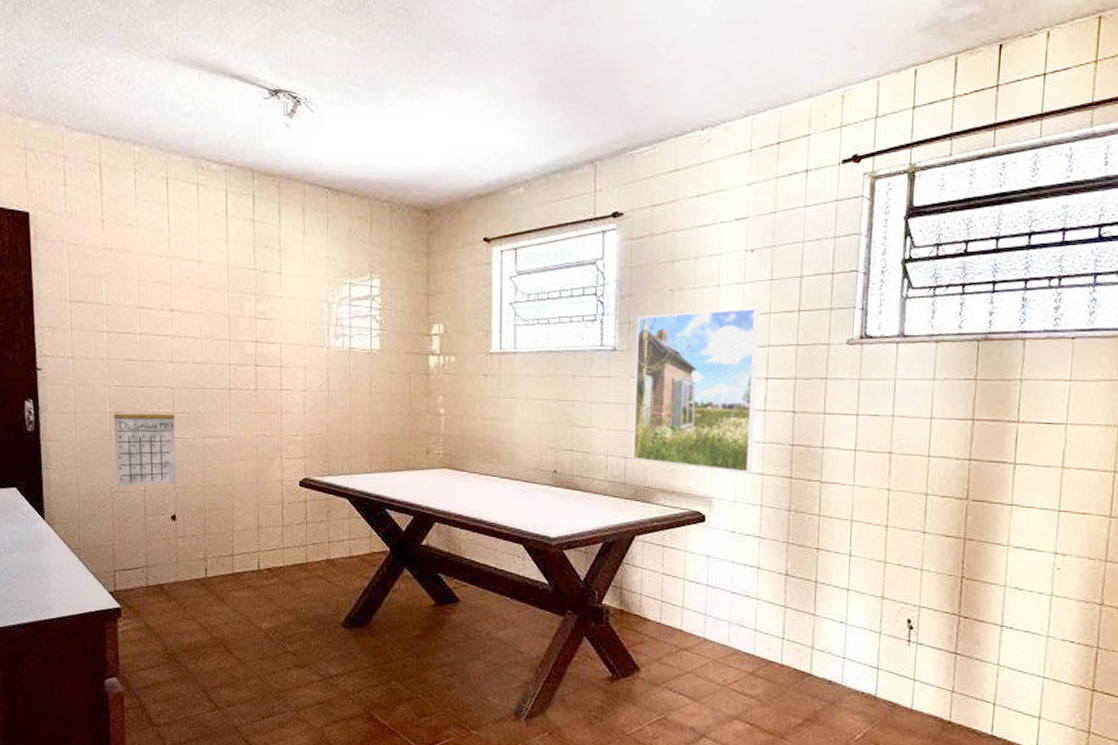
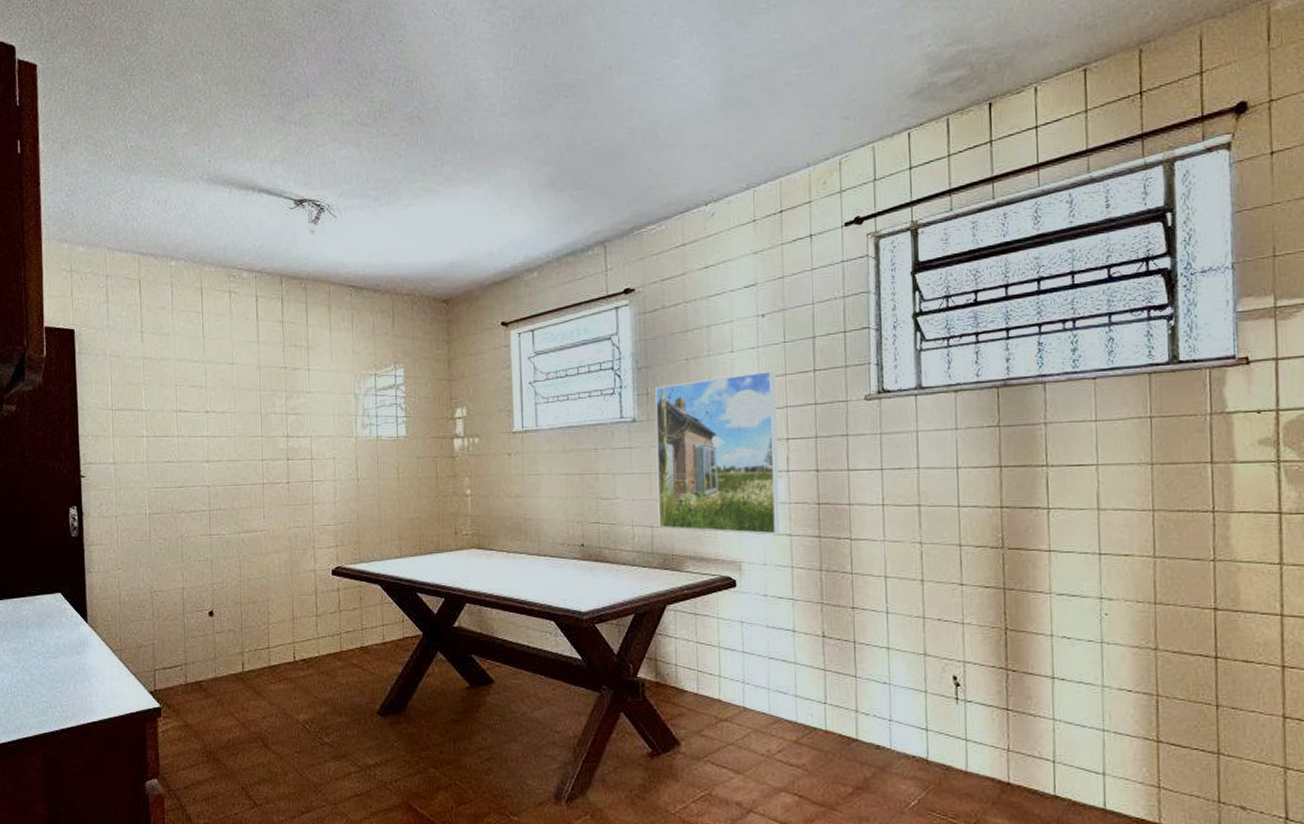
calendar: present [114,407,175,487] -> none [153,505,212,586]

